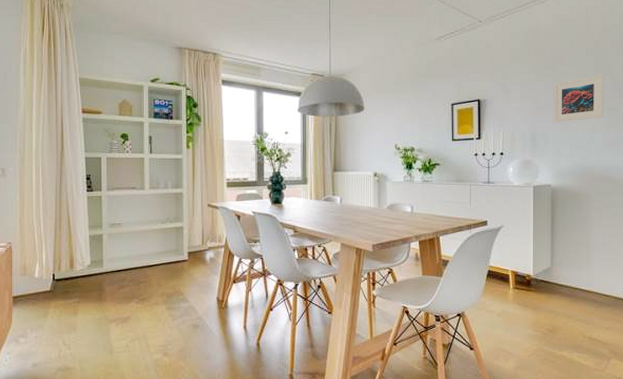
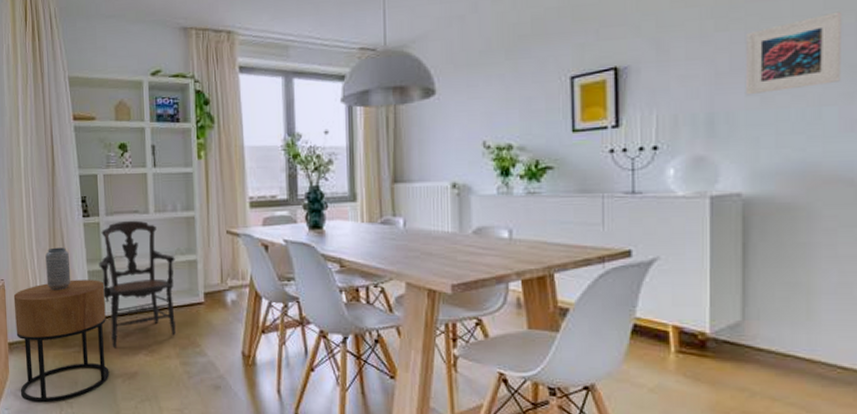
side table: none [20,242,105,346] -> present [13,279,110,403]
vase: none [52,216,74,252] -> present [45,247,71,291]
armchair: none [99,195,165,298] -> present [99,220,176,349]

